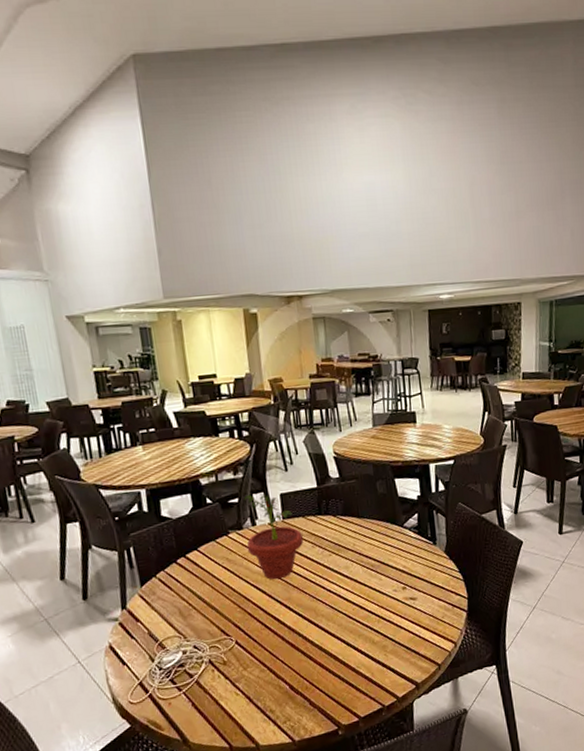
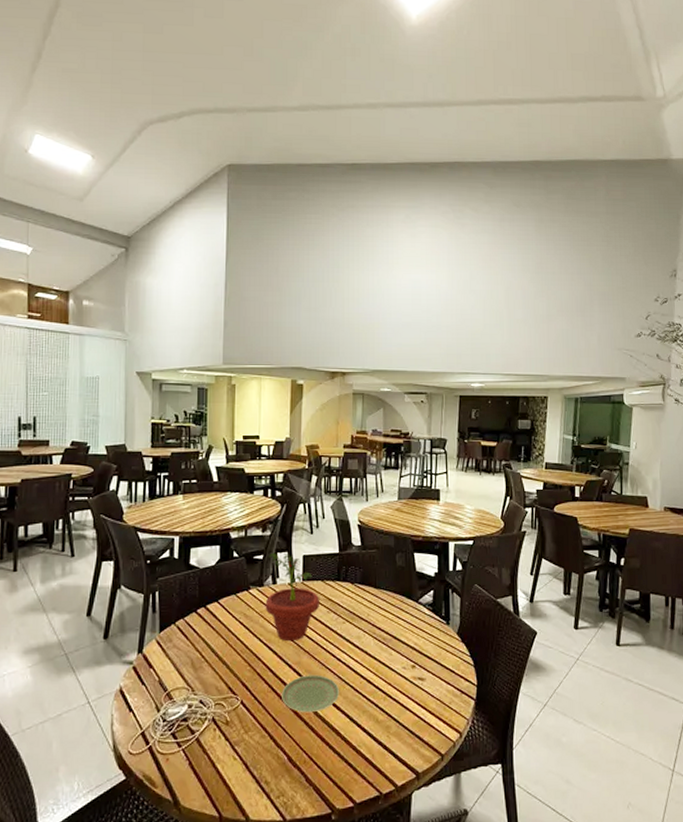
plate: none [275,607,333,644] -> present [282,674,339,713]

